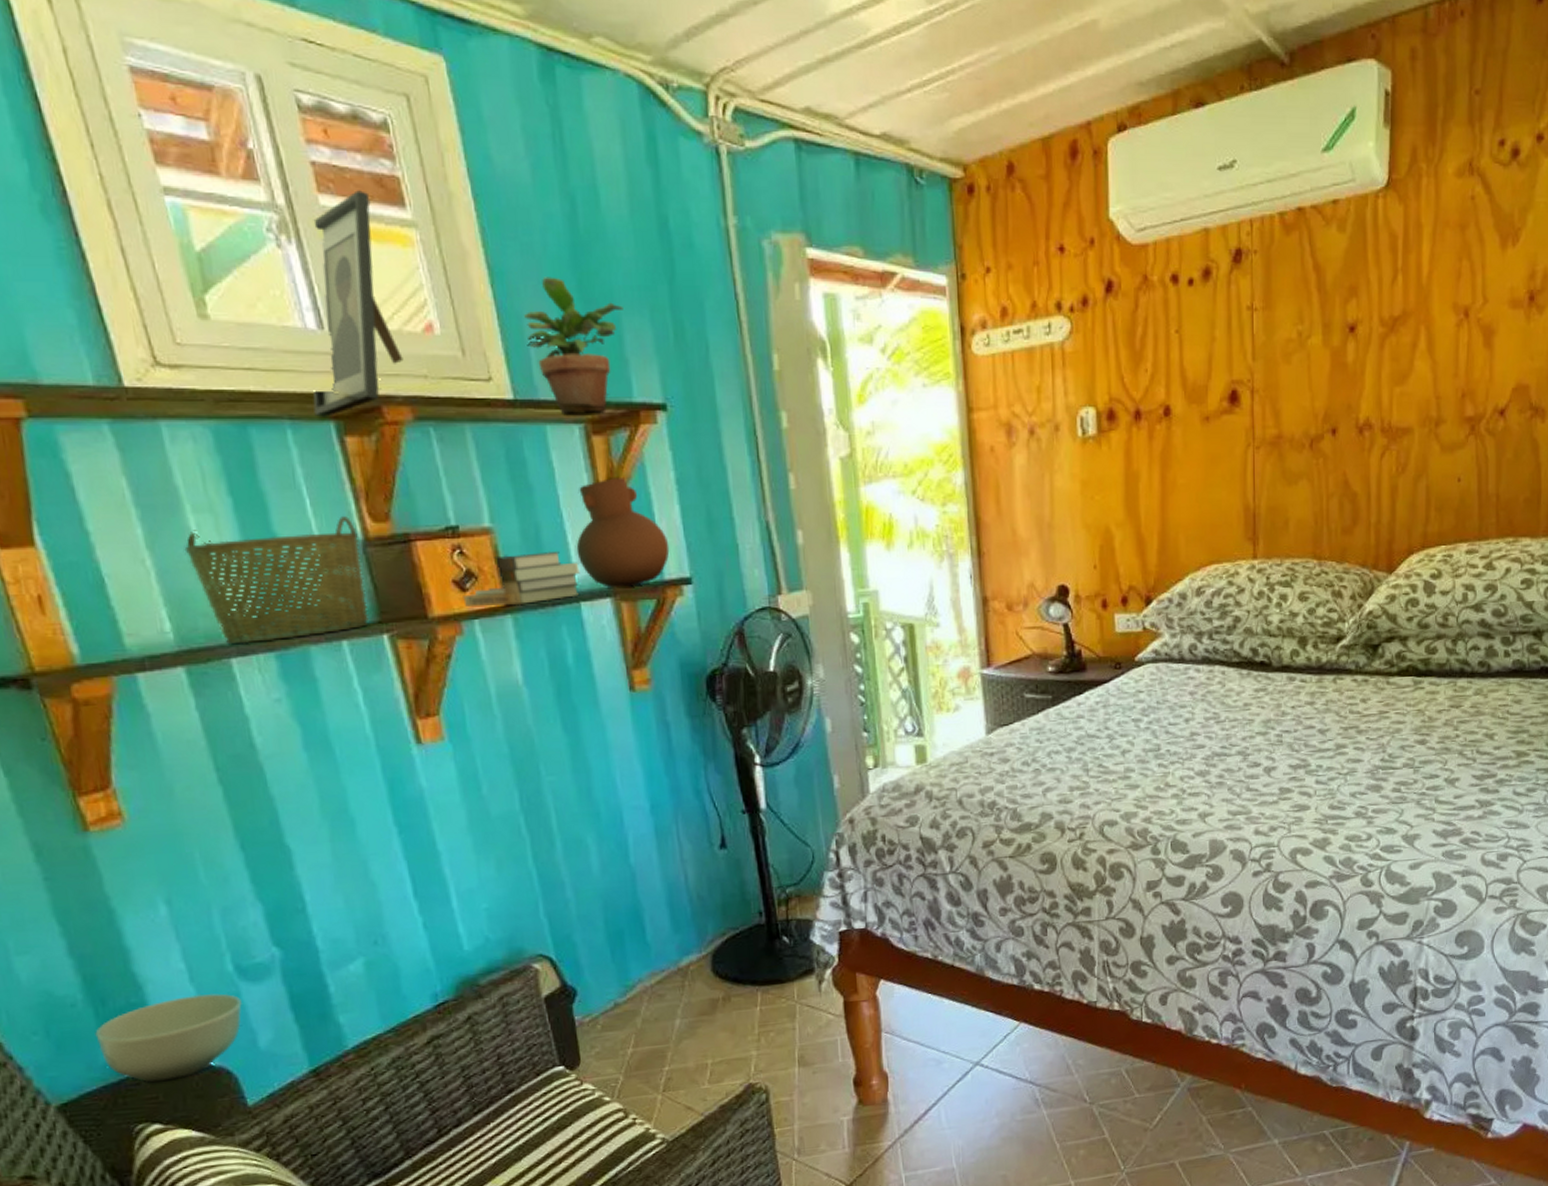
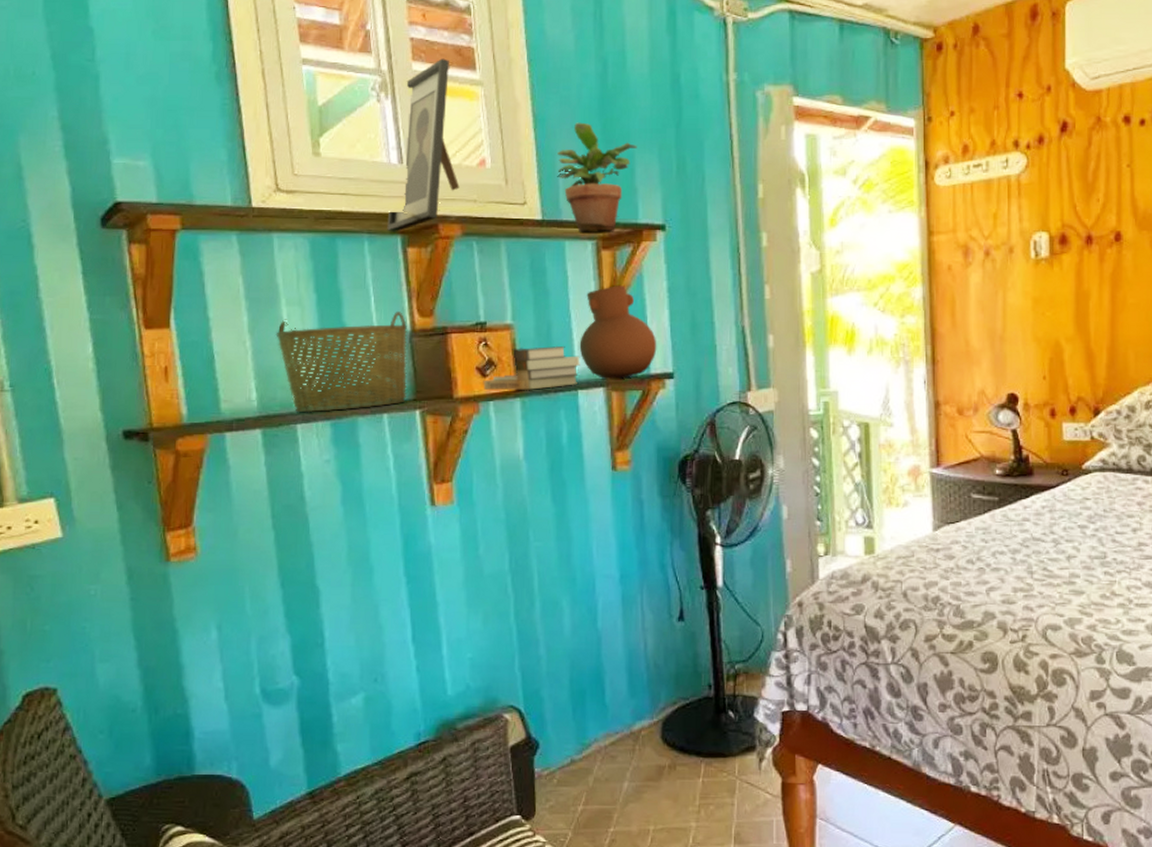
bowl: present [95,993,242,1084] -> none [146,711,262,789]

